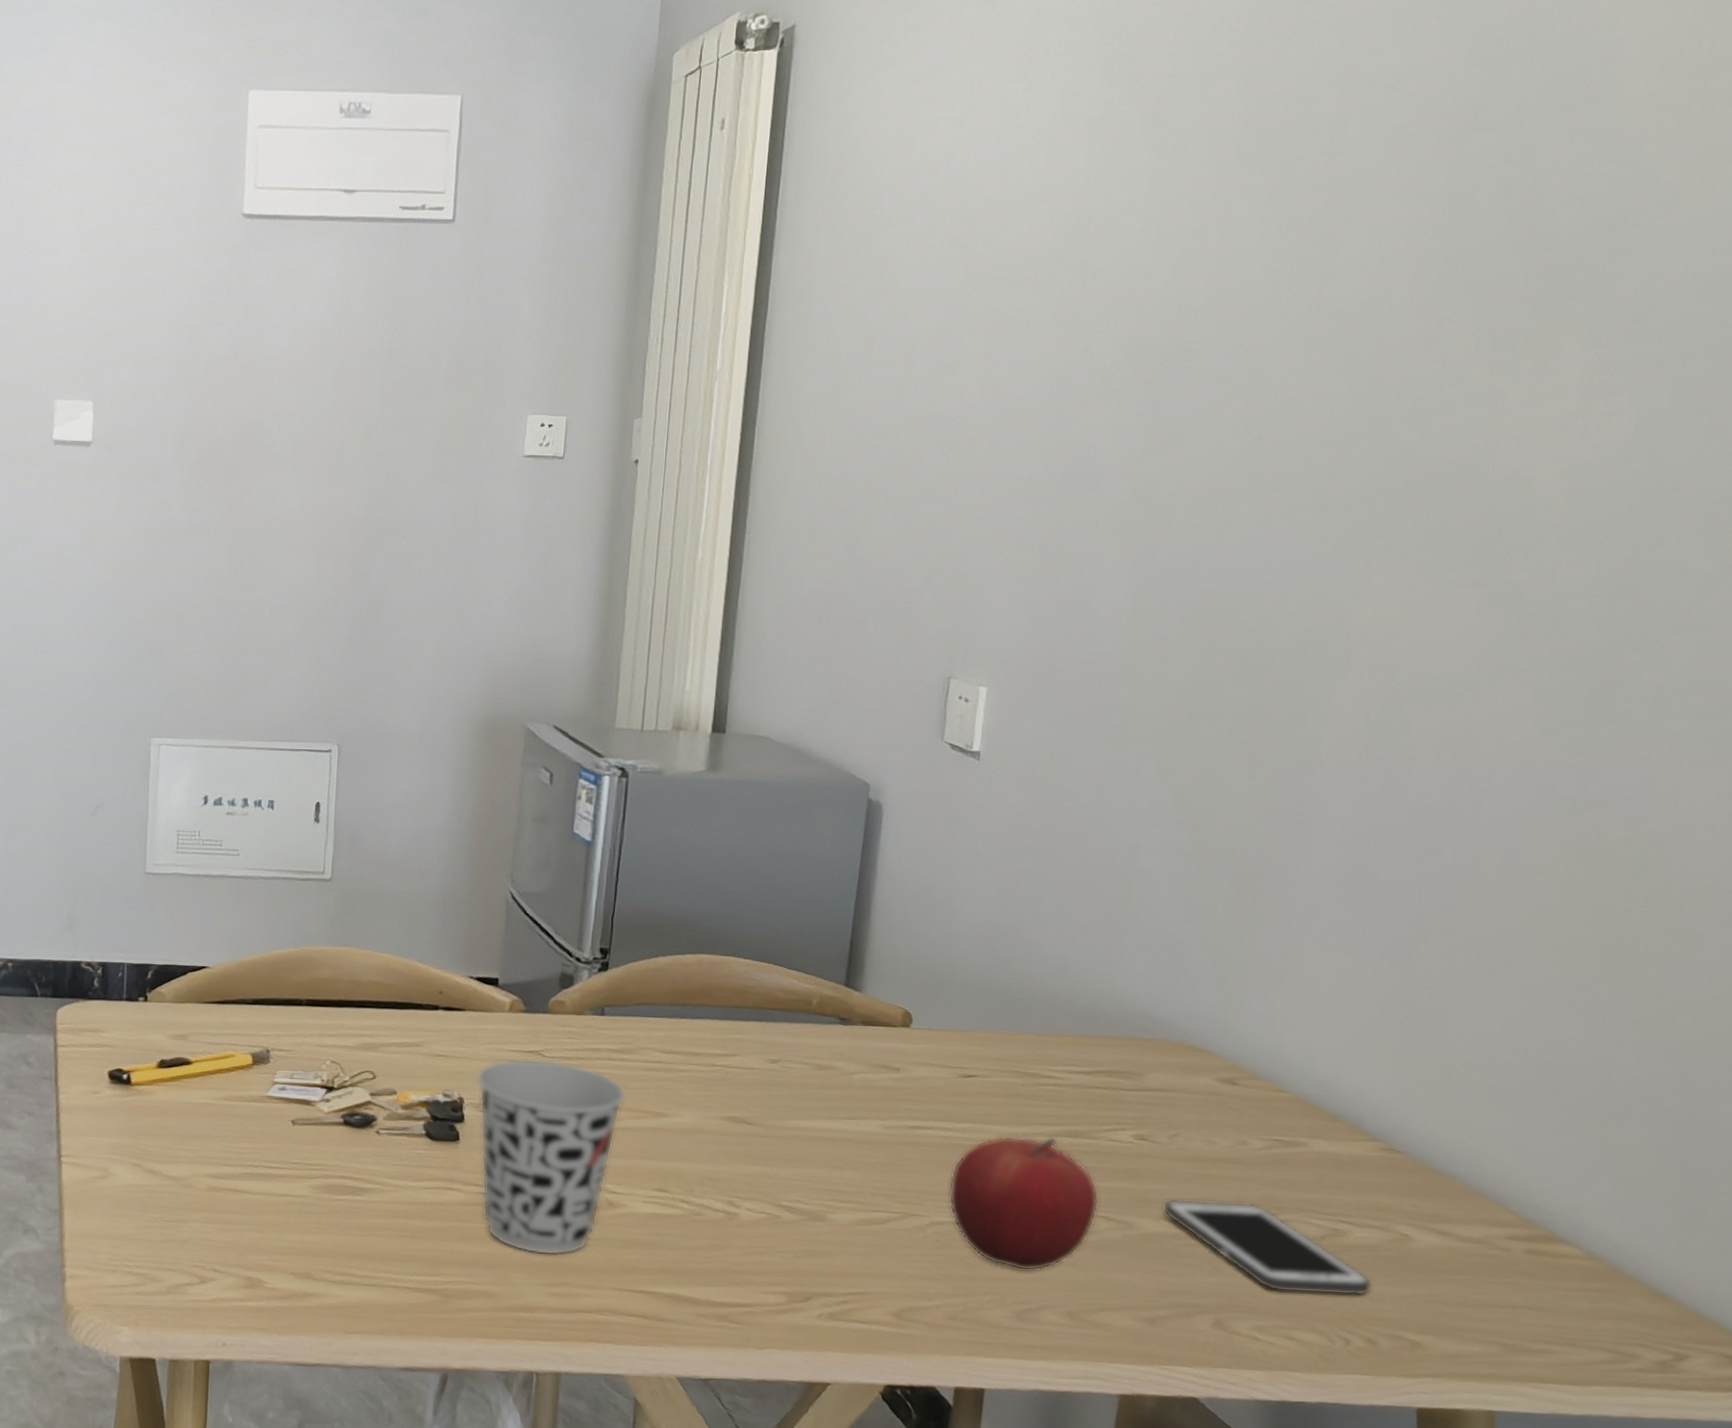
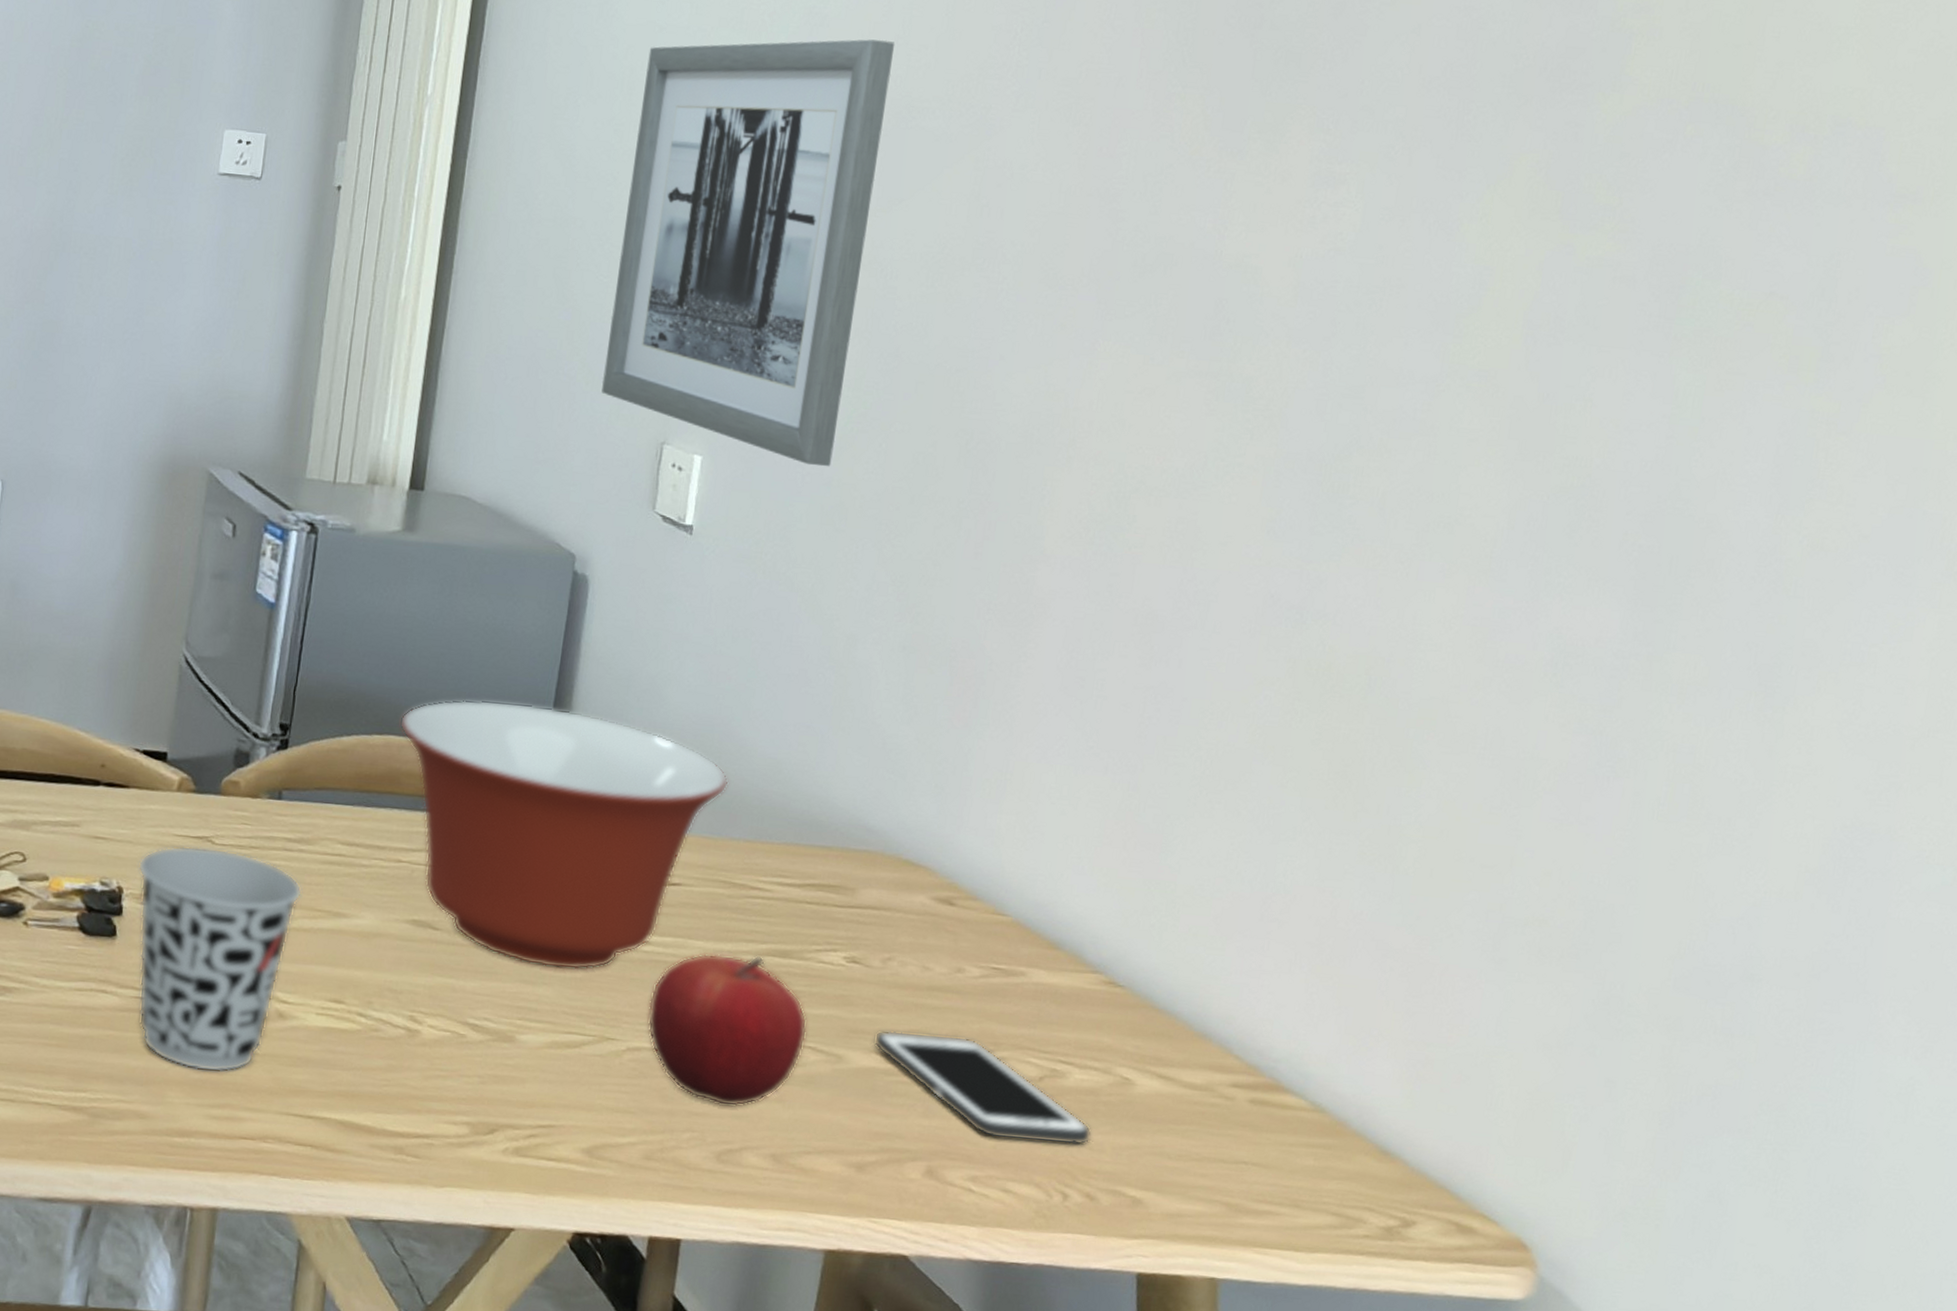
mixing bowl: none [710,919,1020,1155] -> present [399,699,729,970]
wall art: none [890,288,1166,691] -> present [601,39,895,467]

